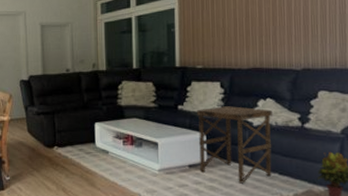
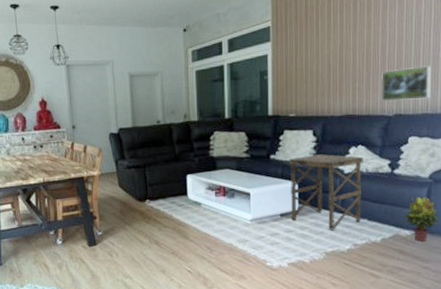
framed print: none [287,21,339,56] -> present [380,65,432,102]

